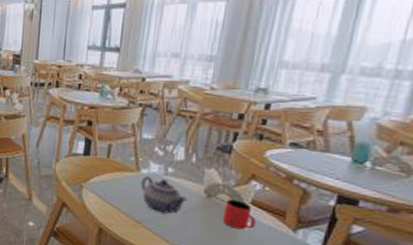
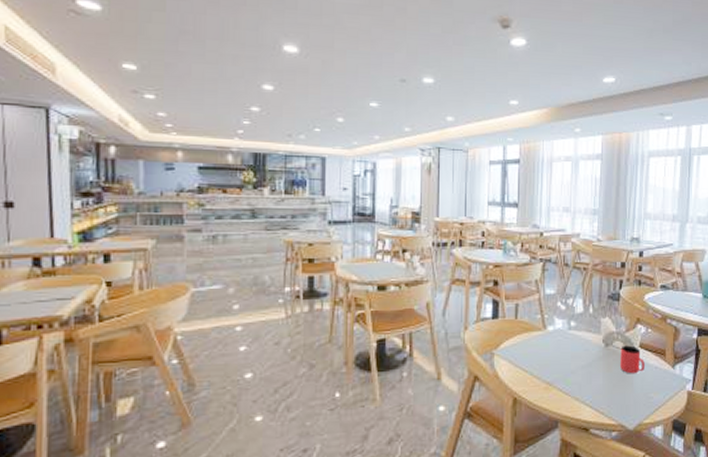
teapot: present [140,176,188,215] -> none [548,332,591,371]

